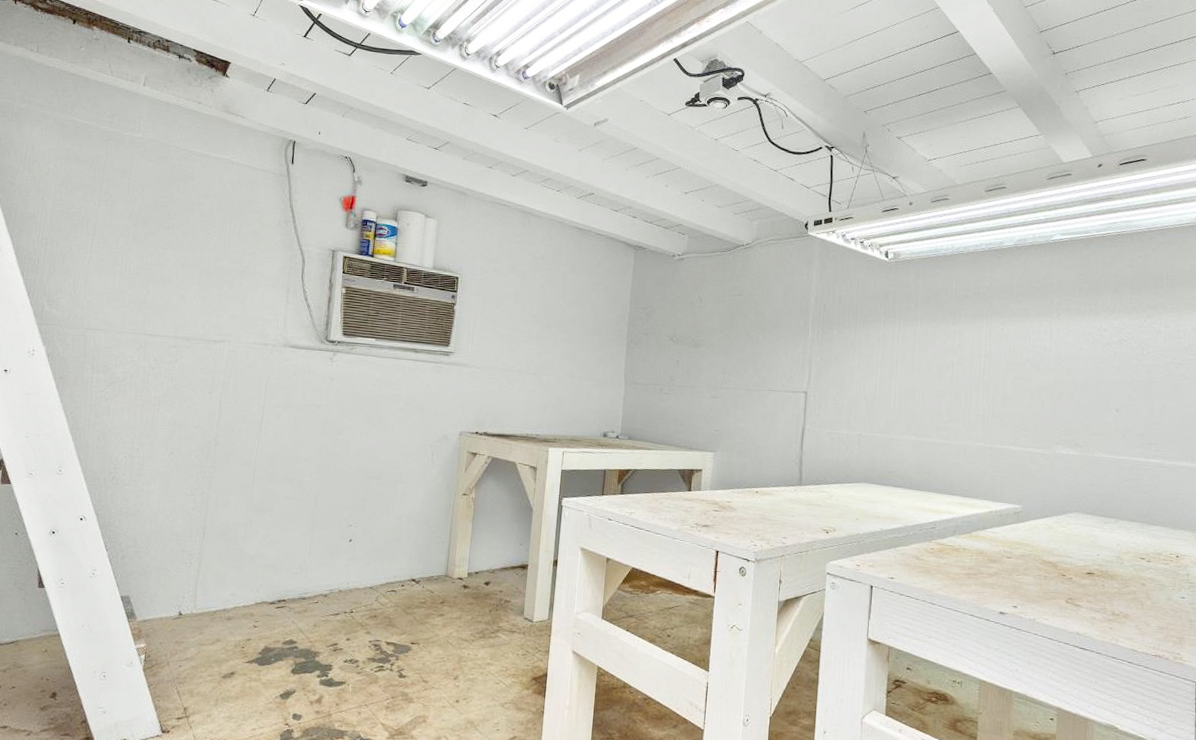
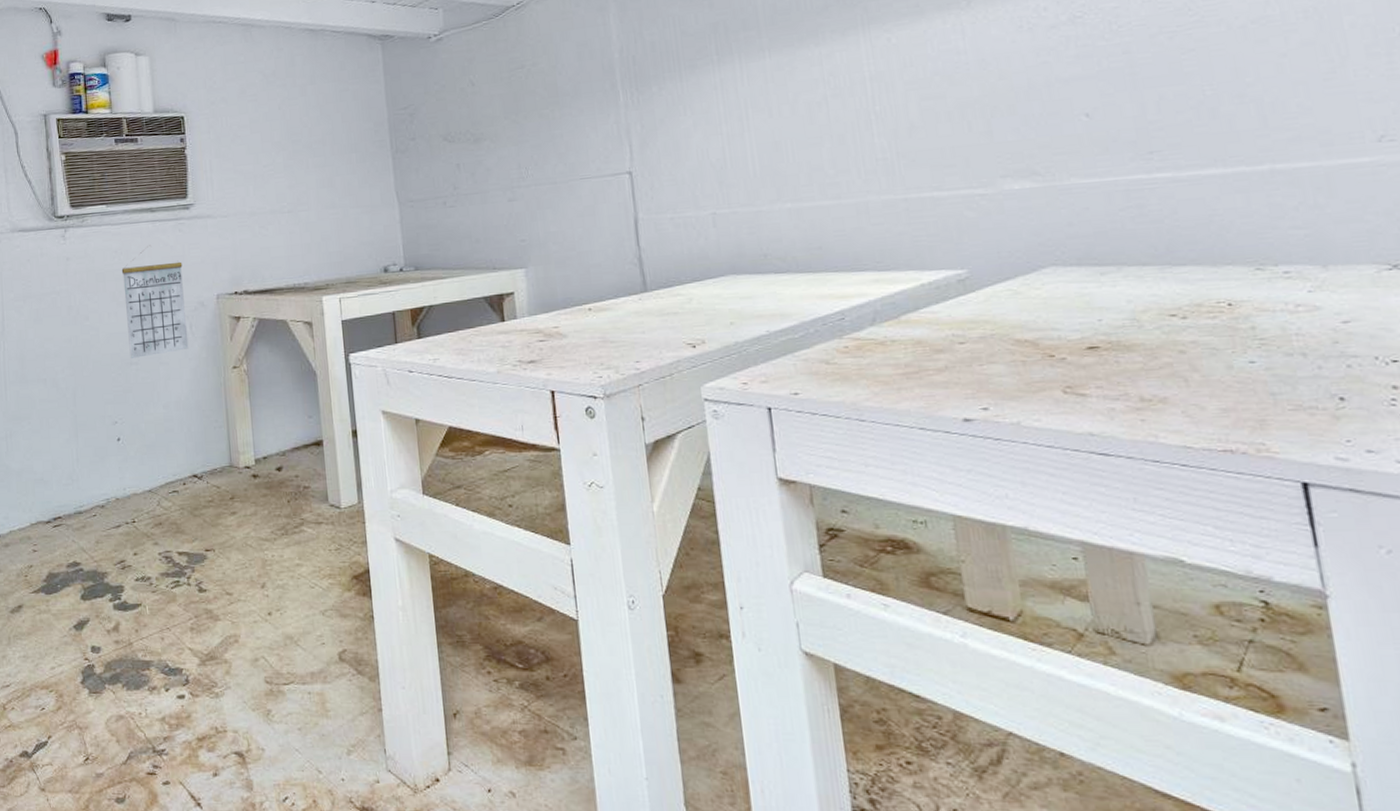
calendar: none [373,380,435,474] -> present [121,245,189,358]

